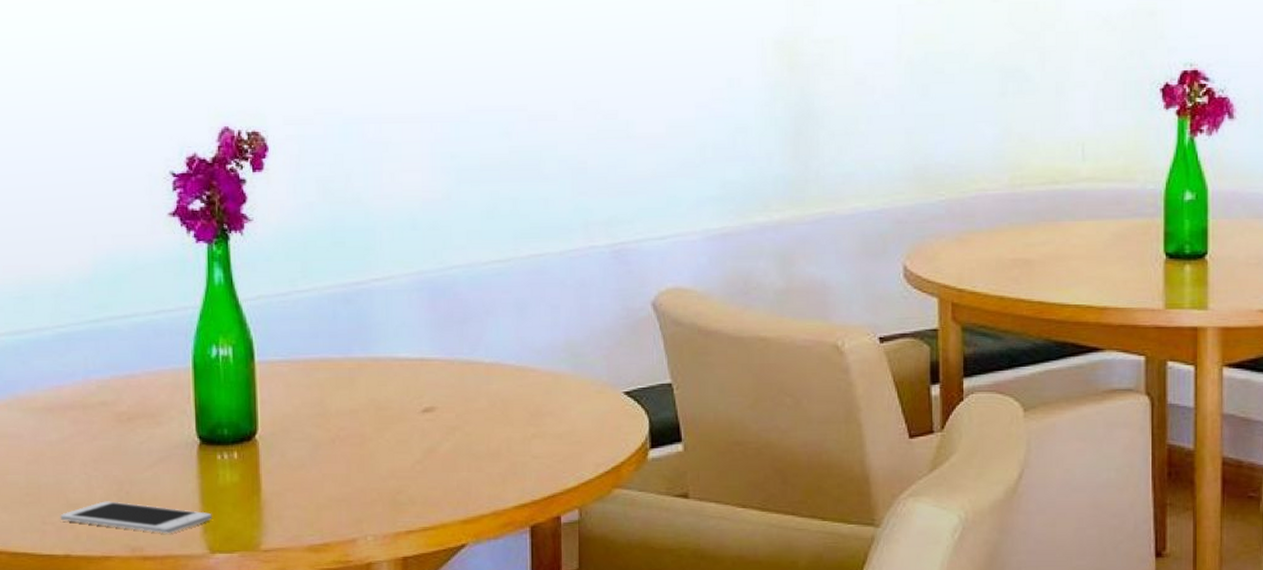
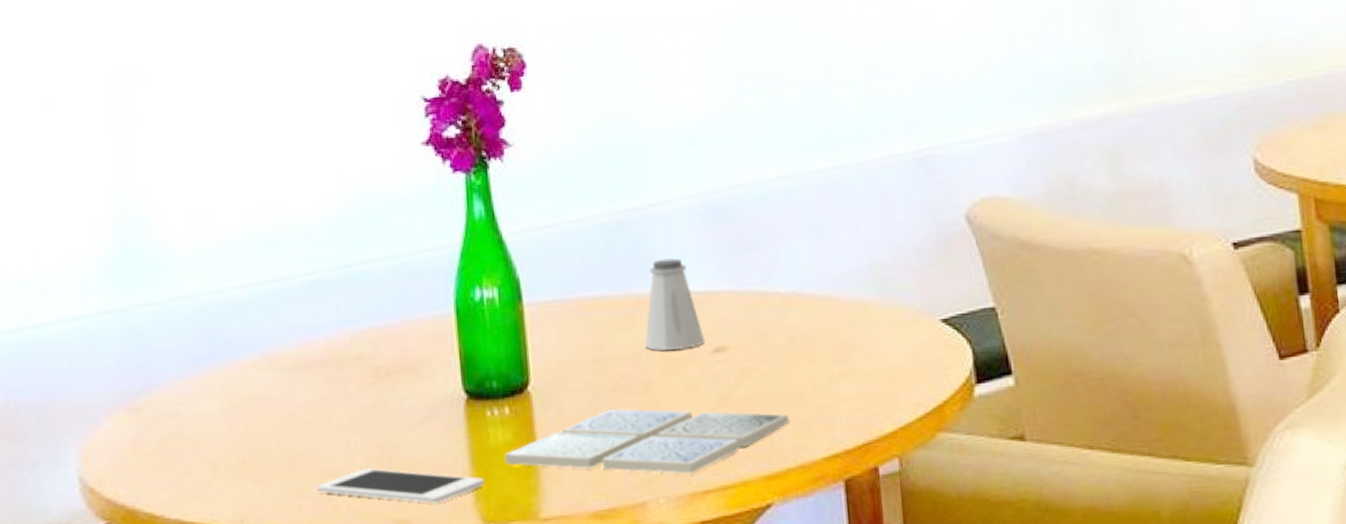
drink coaster: none [232,457,487,516] -> present [505,408,790,474]
saltshaker: none [362,328,416,409] -> present [645,258,705,351]

